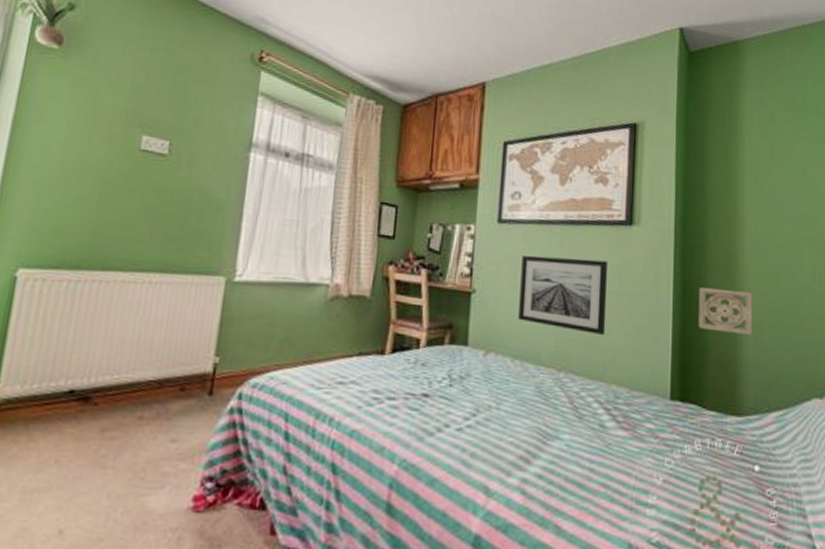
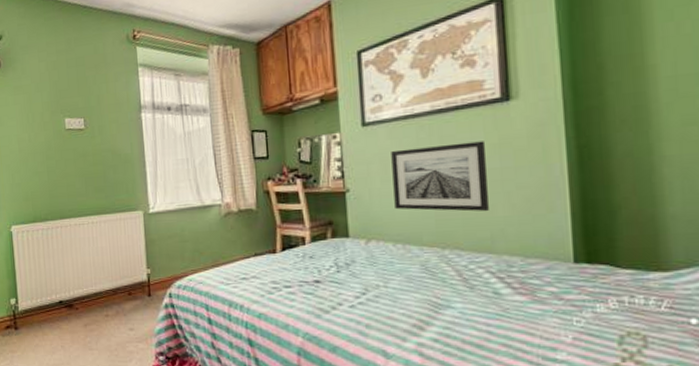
wall ornament: present [698,286,753,336] -> none [600,141,679,190]

